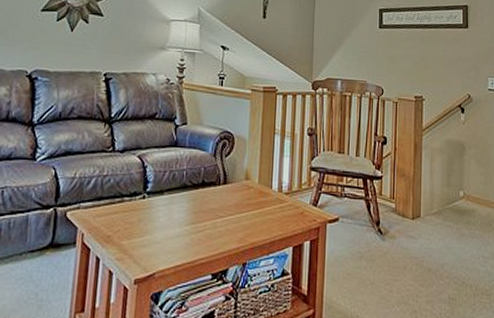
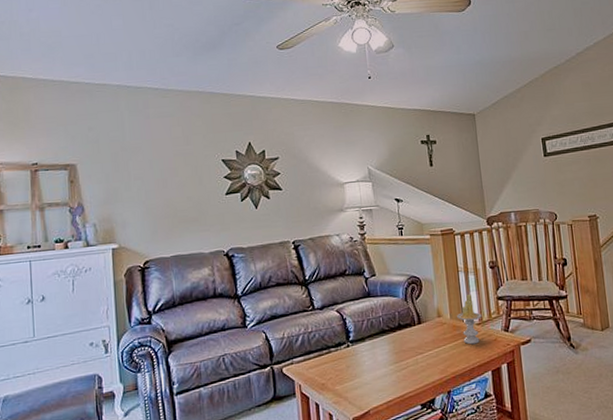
candle: none [266,159,292,215] -> present [457,294,482,345]

